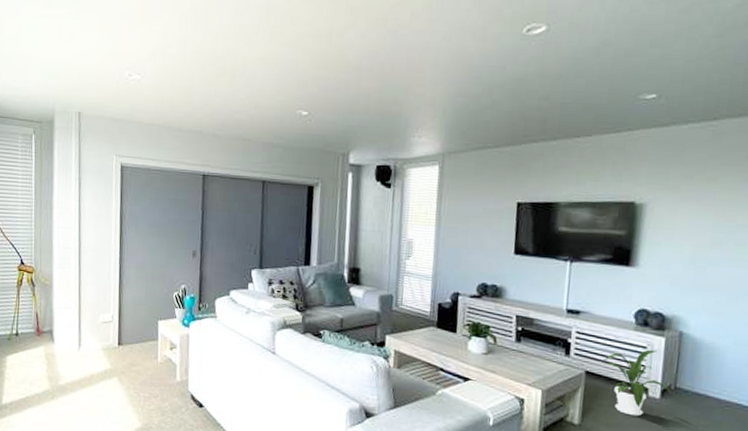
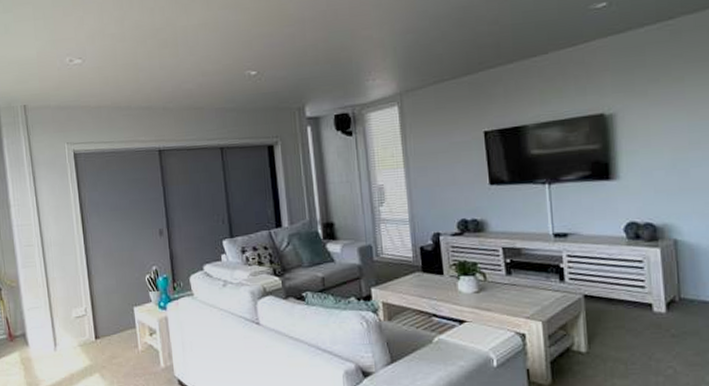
house plant: present [603,349,677,417] -> none [600,262,684,335]

